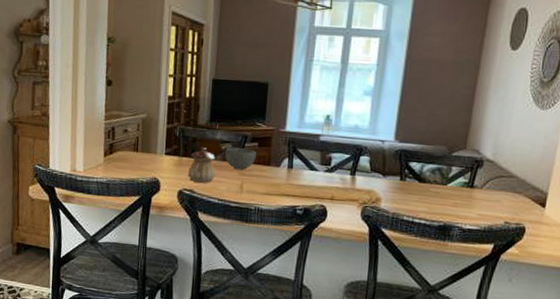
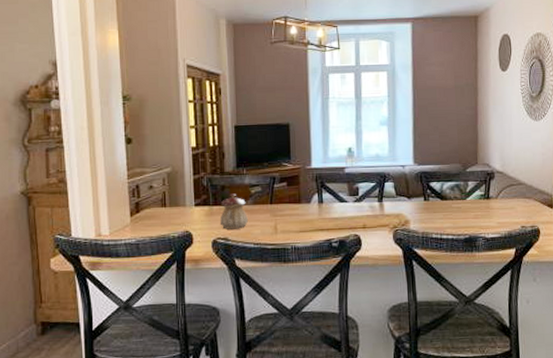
bowl: present [225,147,256,170] -> none [256,189,286,212]

